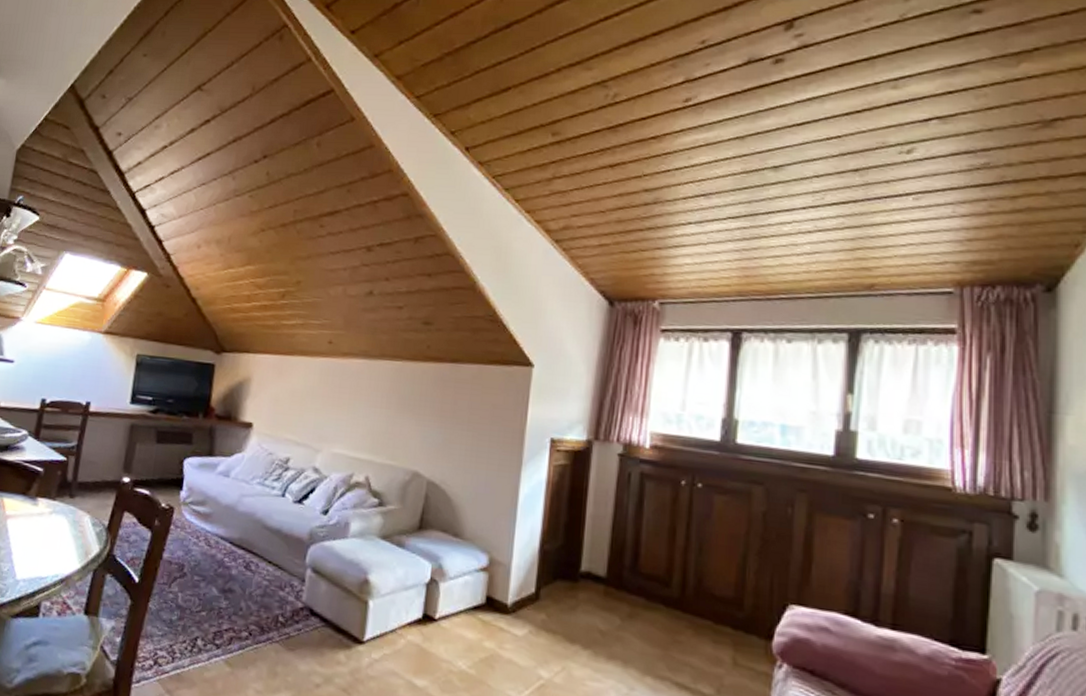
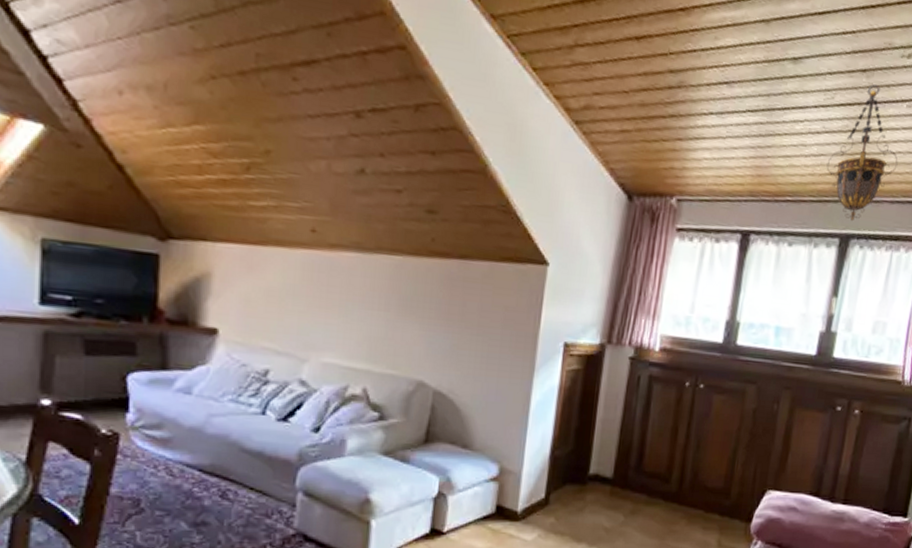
hanging lantern: none [823,182,911,316] -> present [826,84,898,222]

